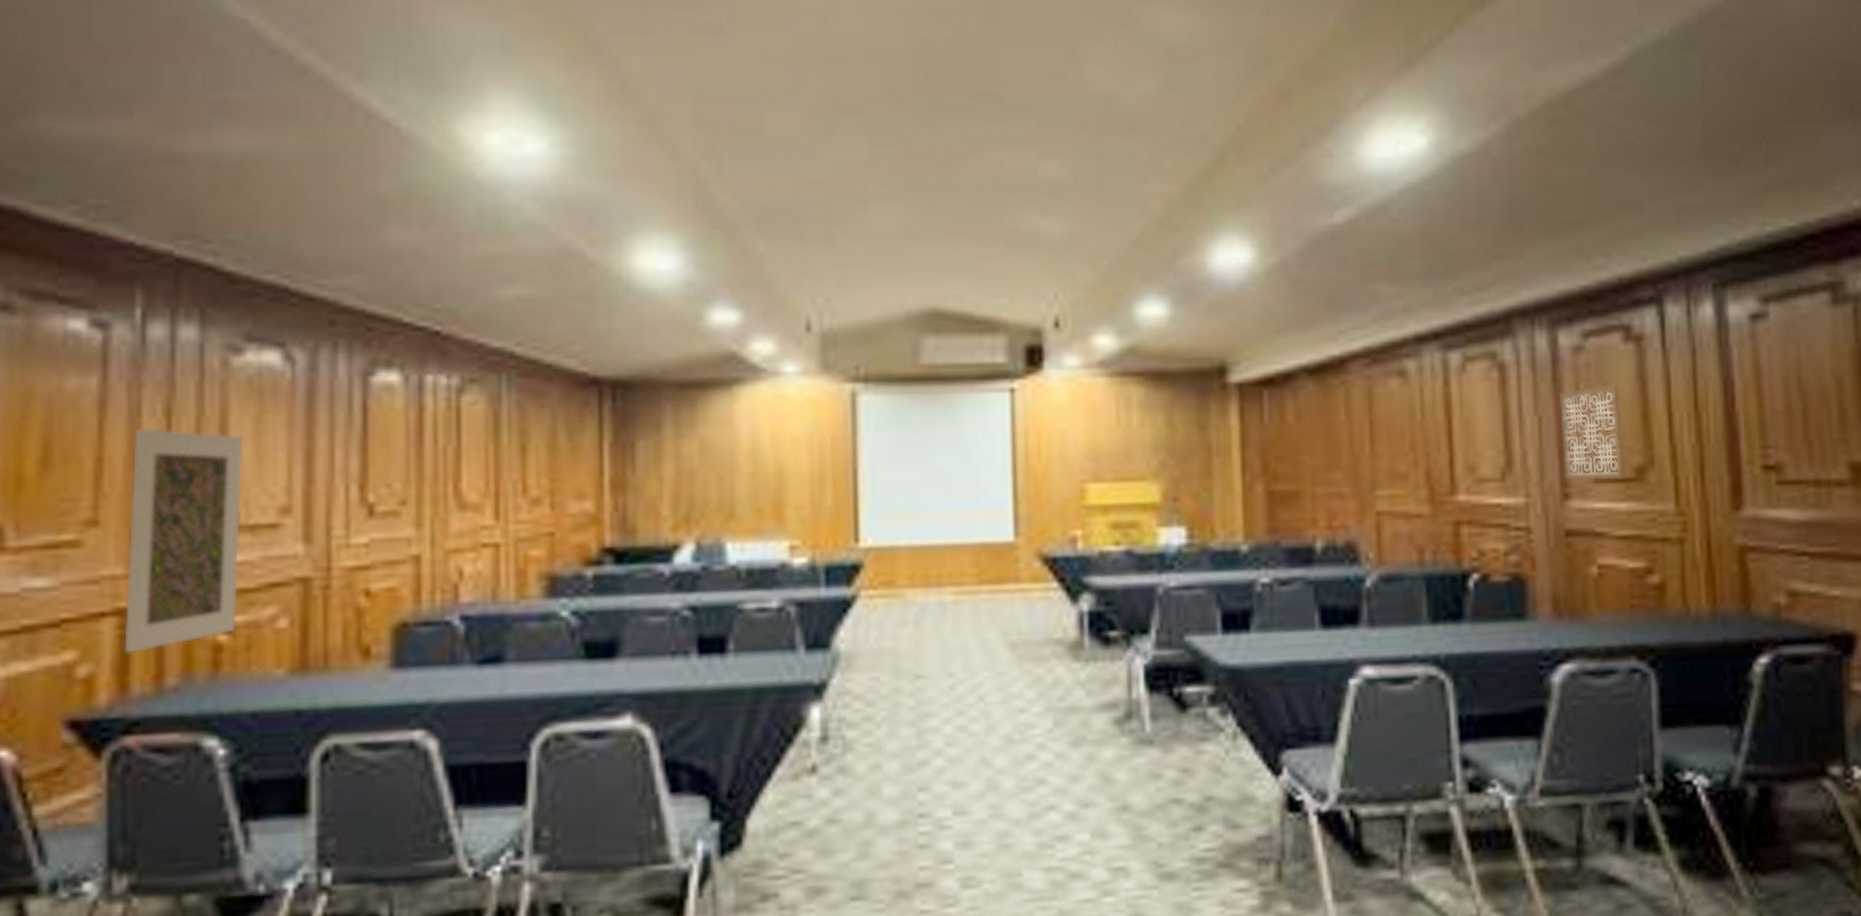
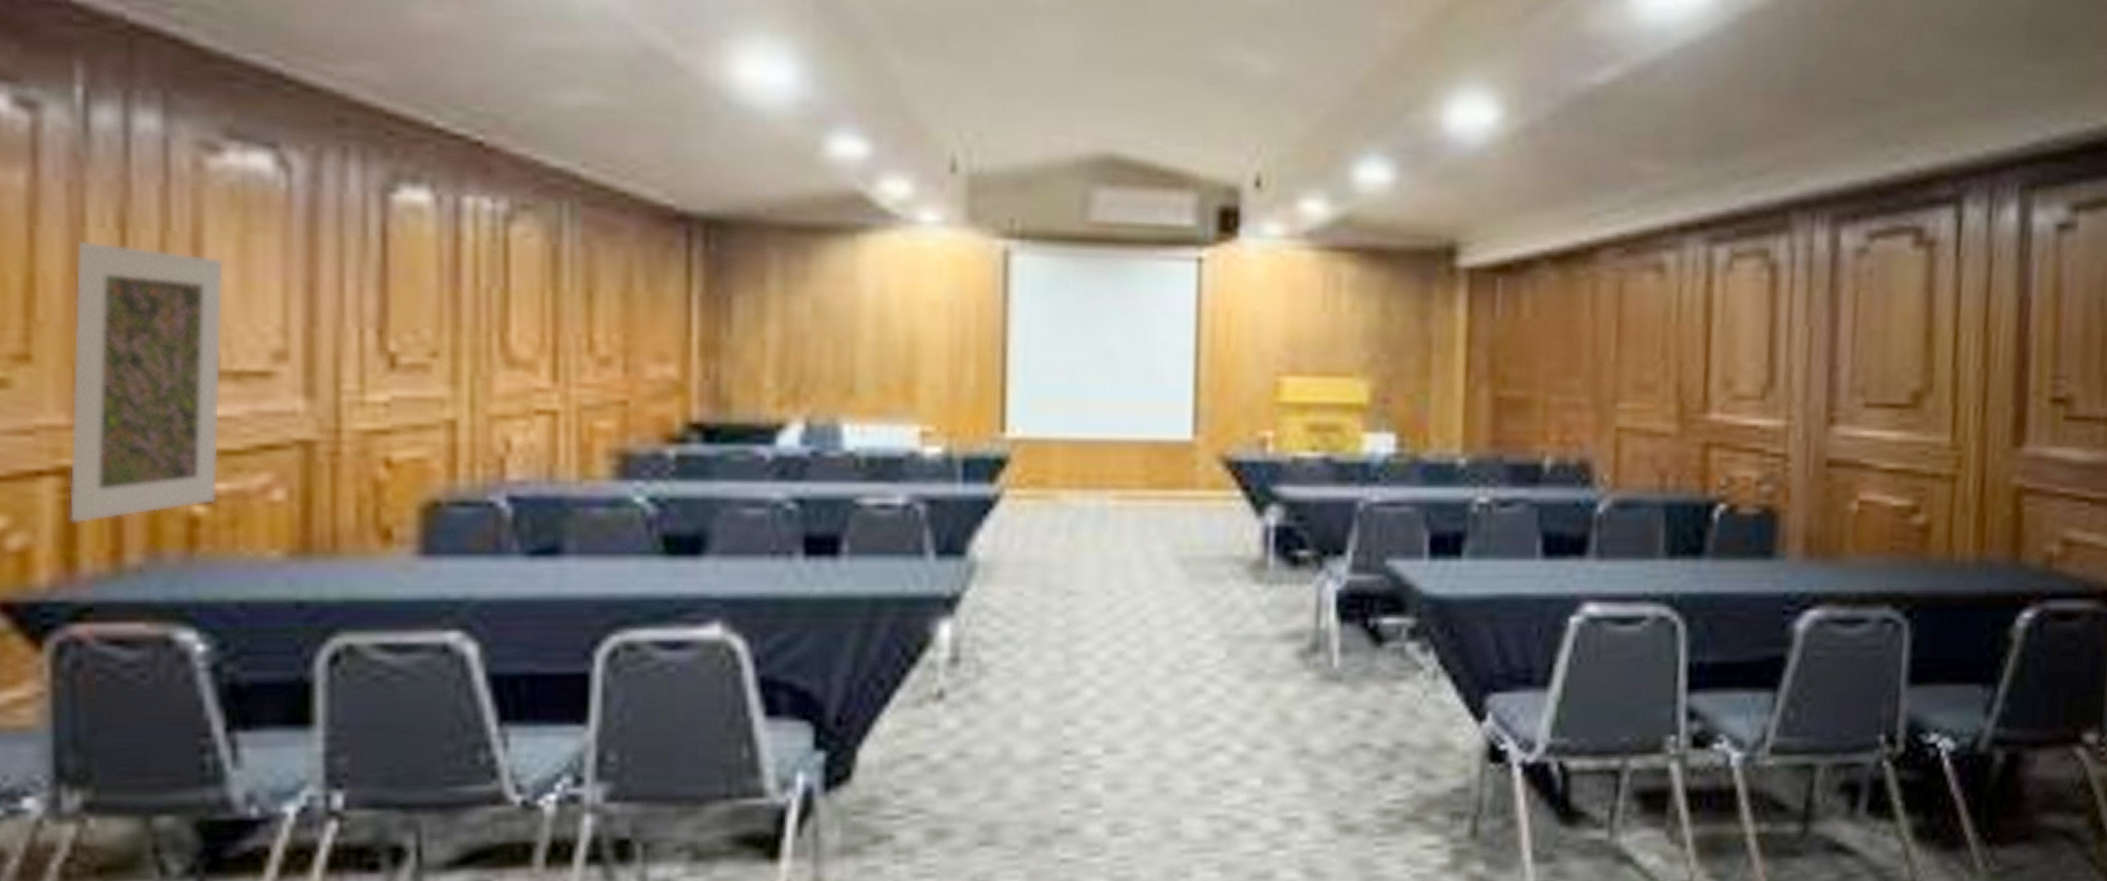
wall art: present [1558,385,1625,481] -> none [1832,295,1903,405]

